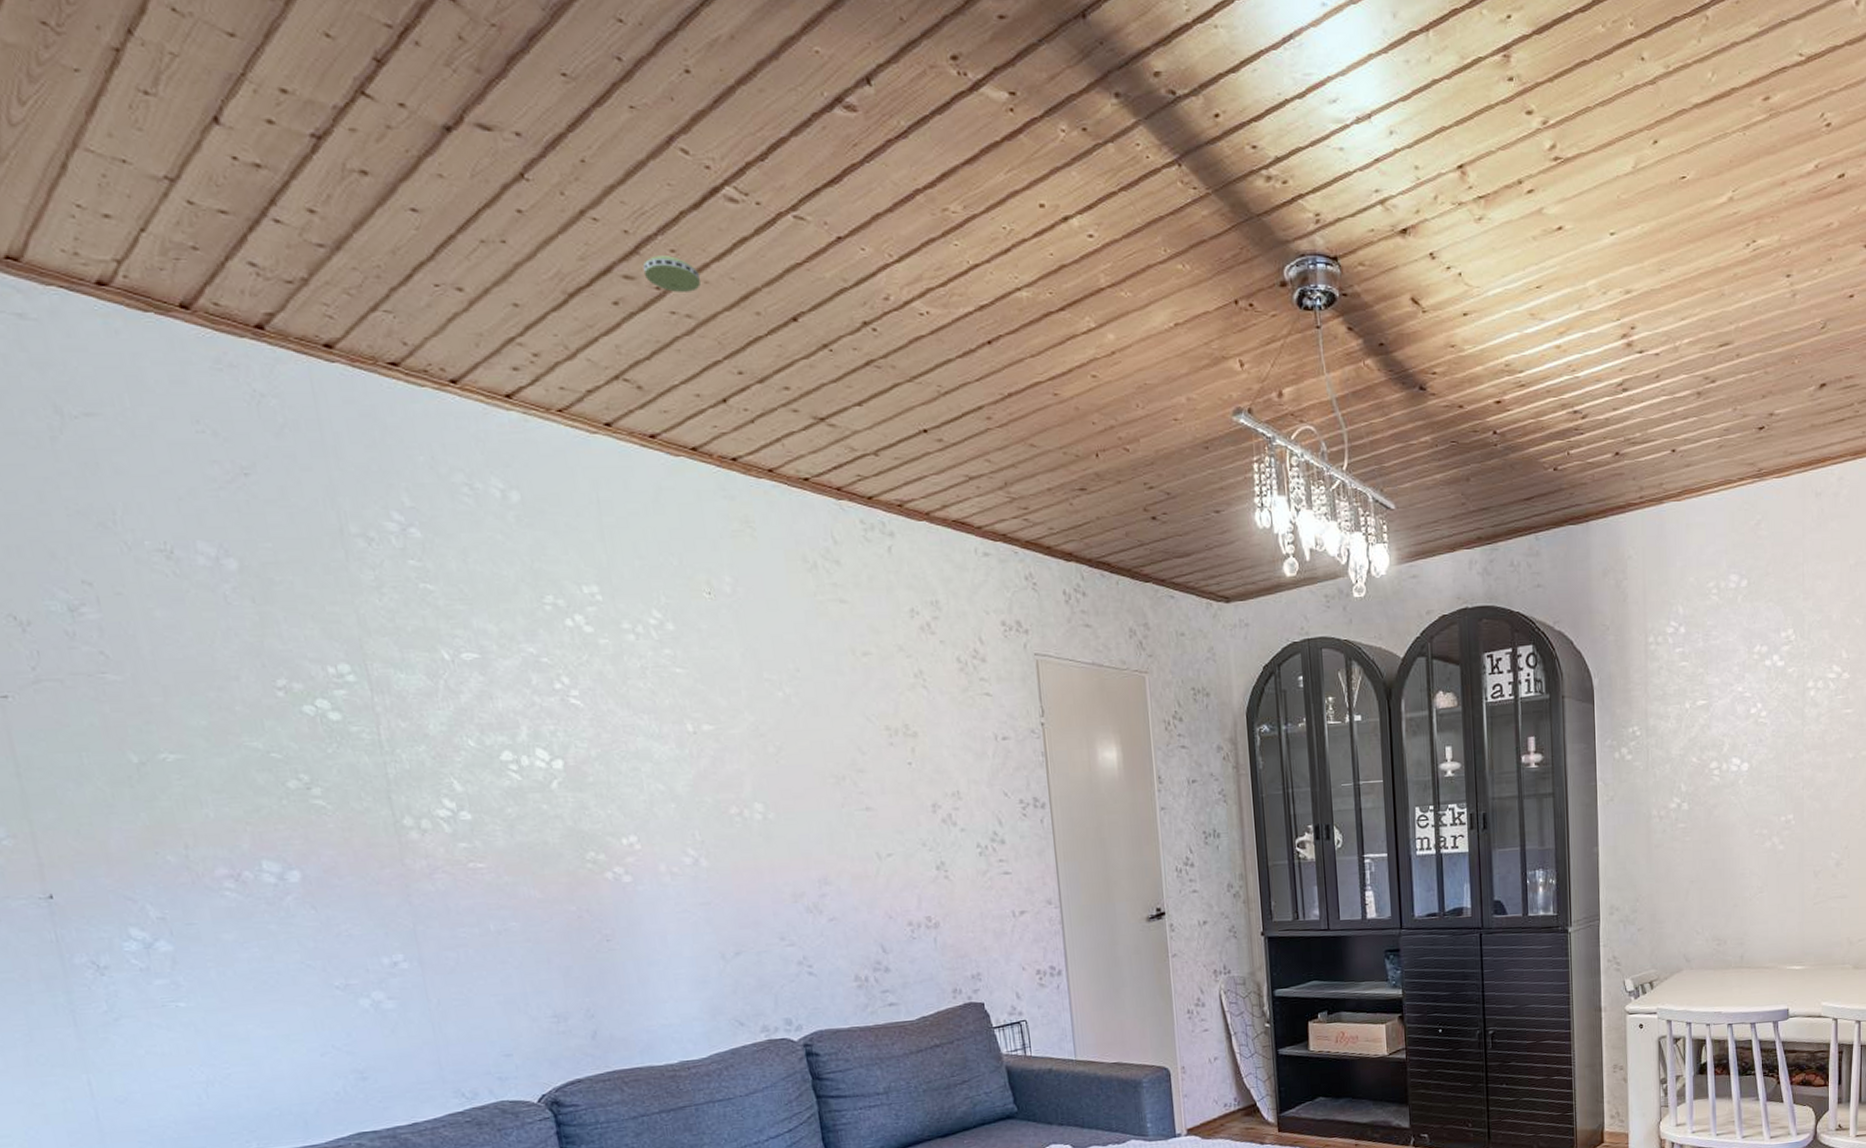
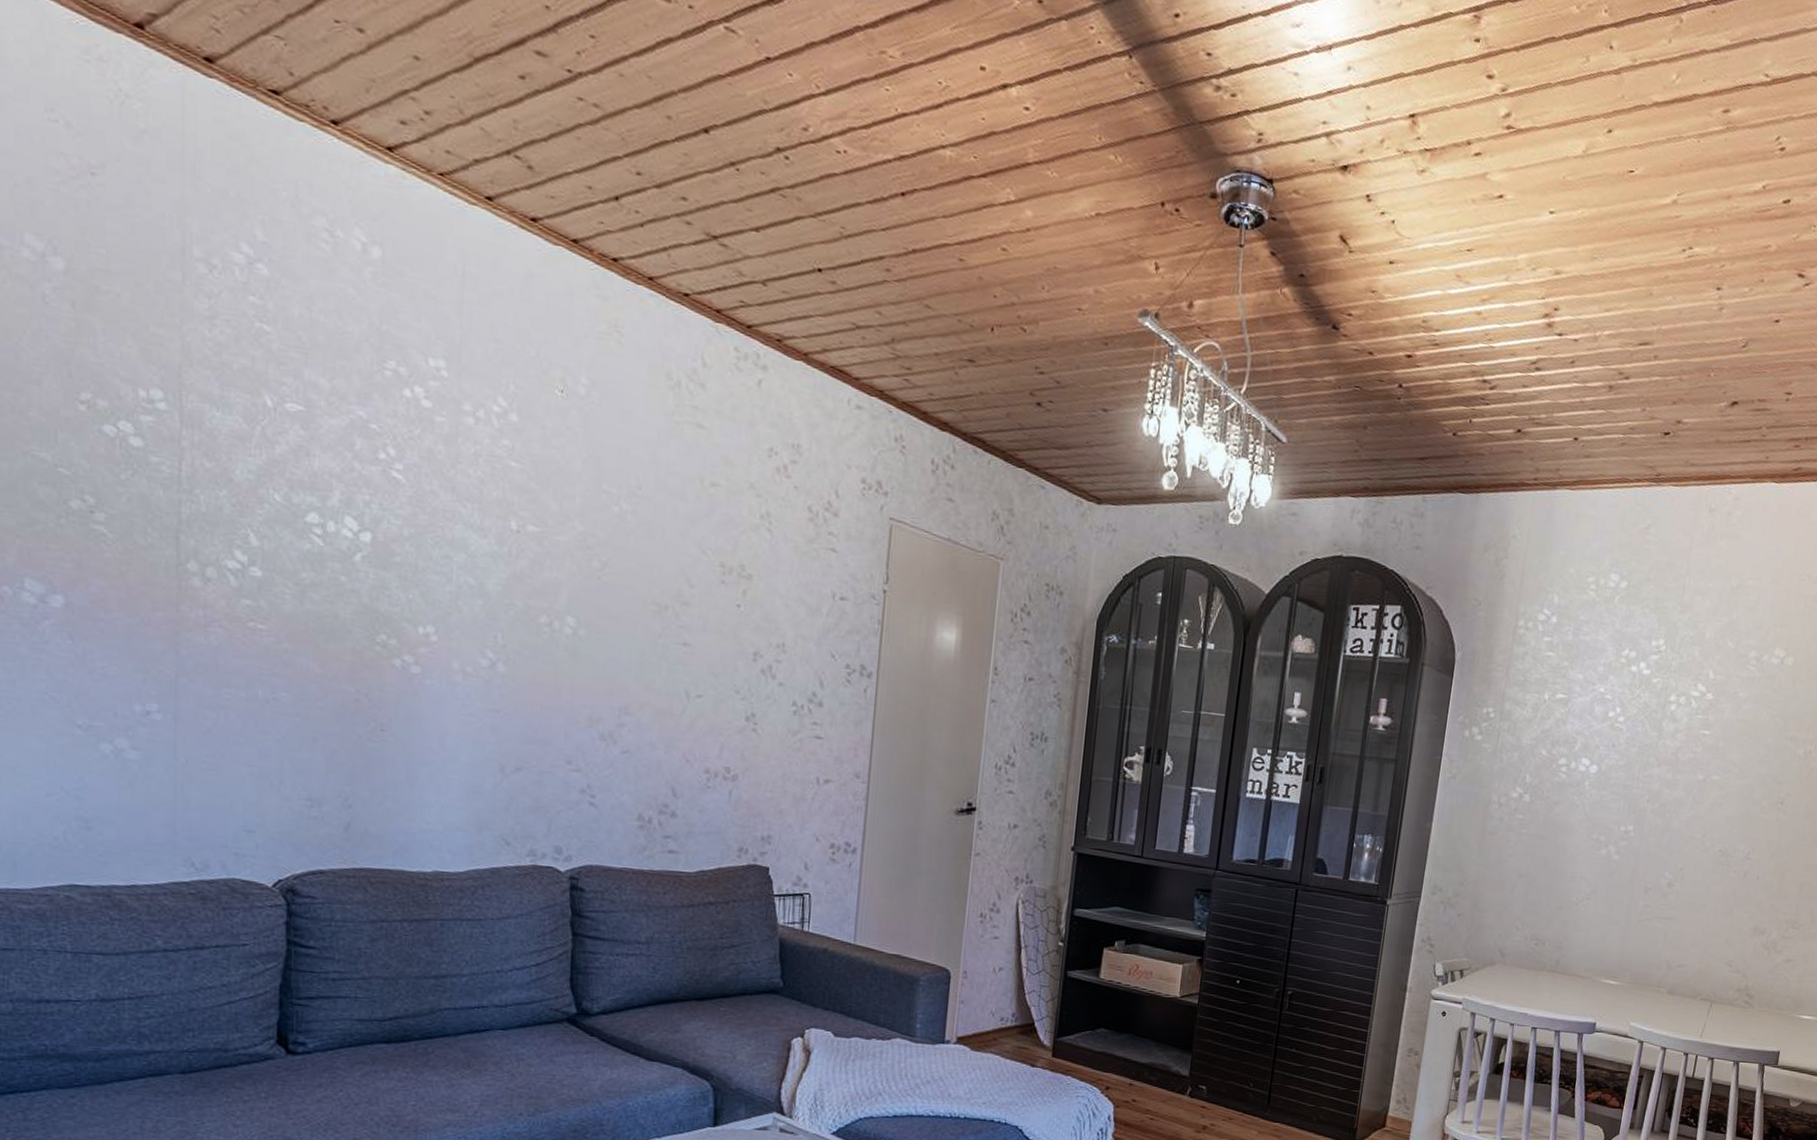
smoke detector: present [642,256,701,292] -> none [557,37,616,82]

